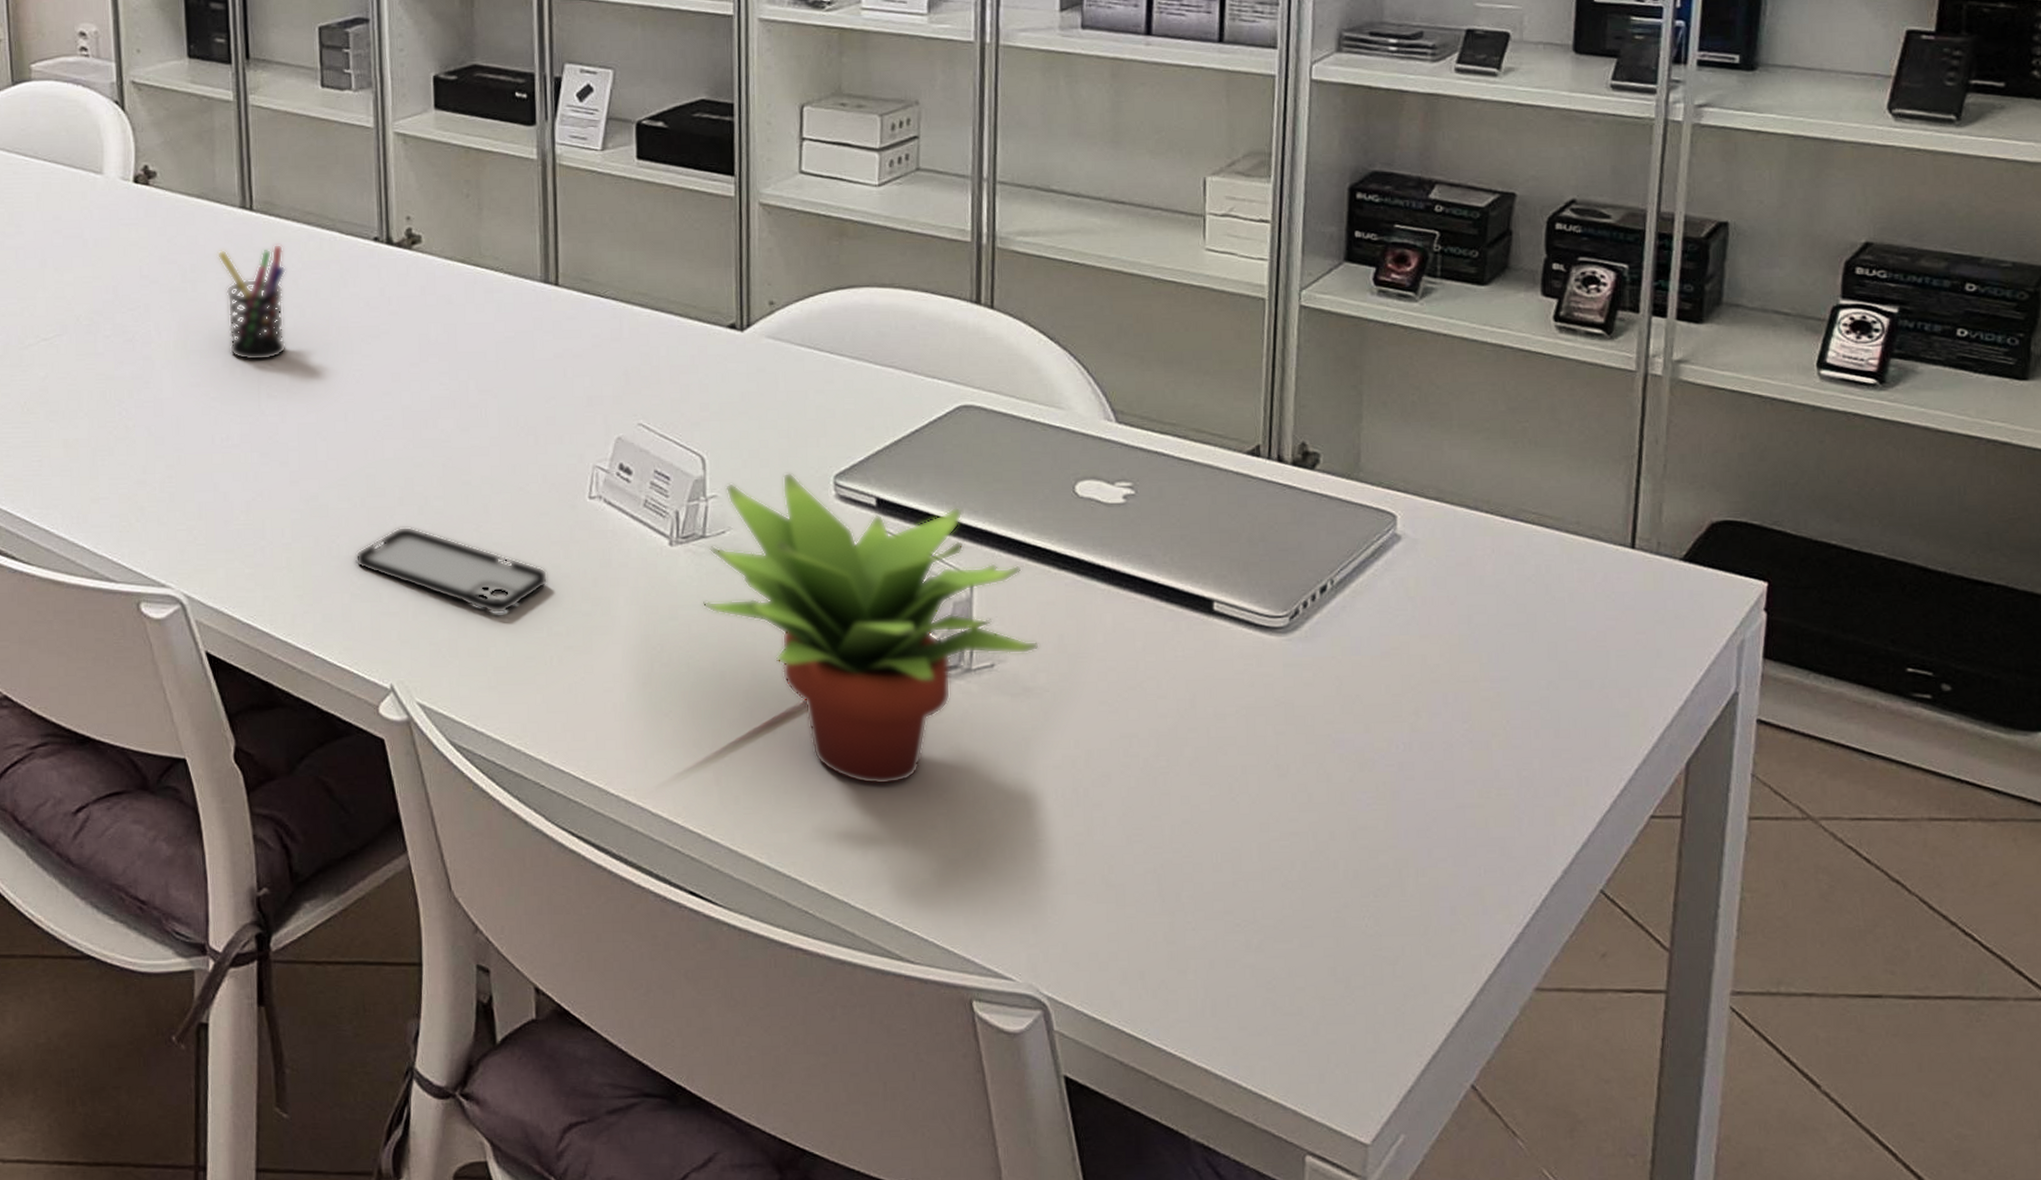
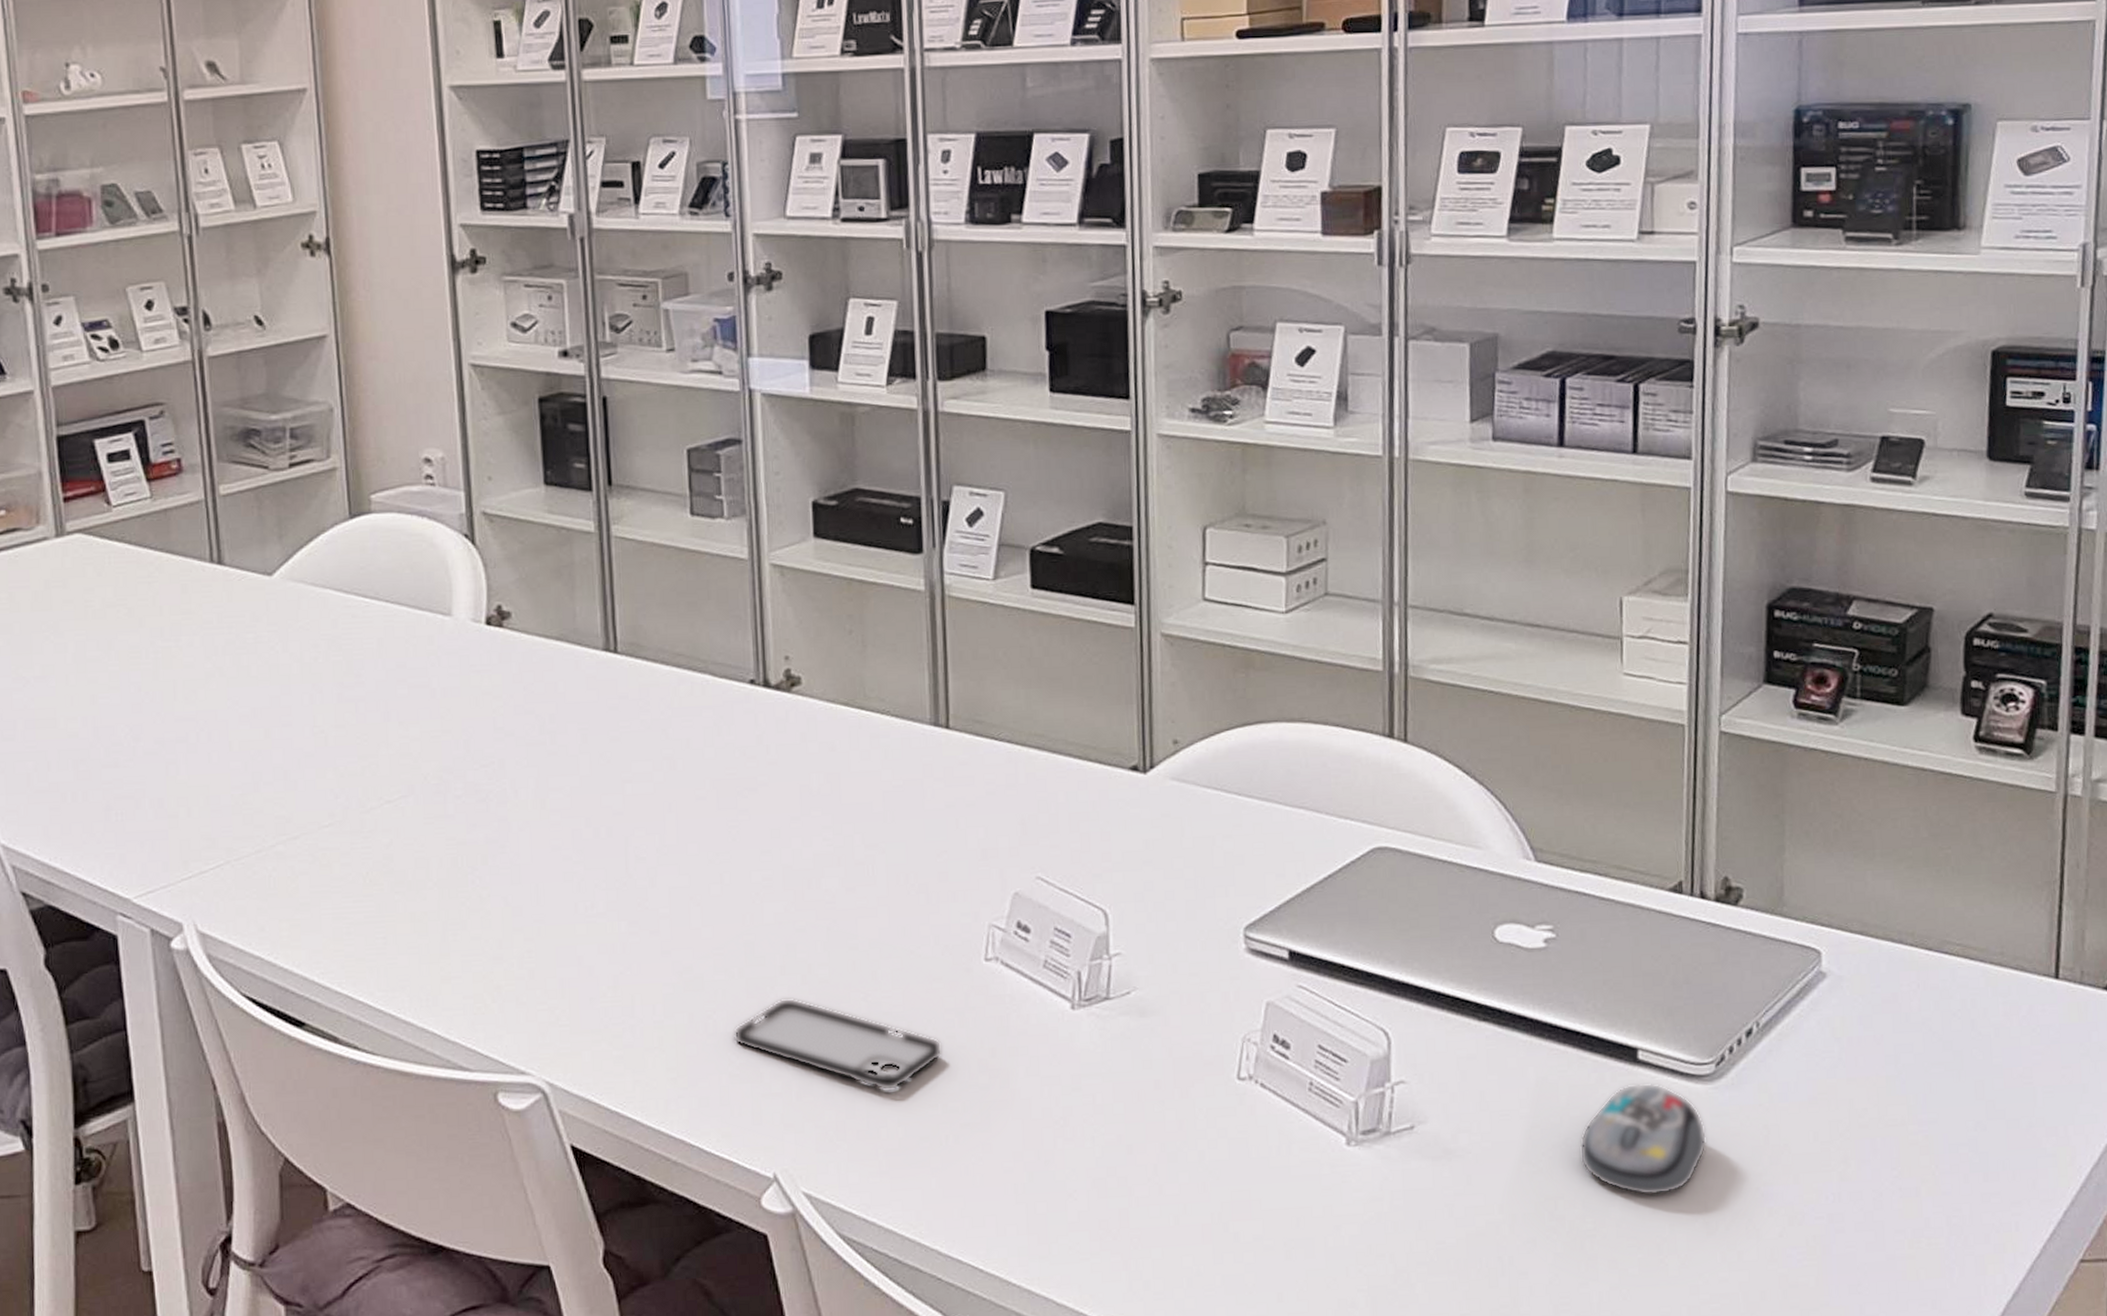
pen holder: present [217,244,286,361] -> none [579,689,656,820]
succulent plant: present [702,472,1039,785] -> none [1107,925,1460,1262]
computer mouse: none [1154,632,1280,738] -> present [1579,1082,1707,1196]

